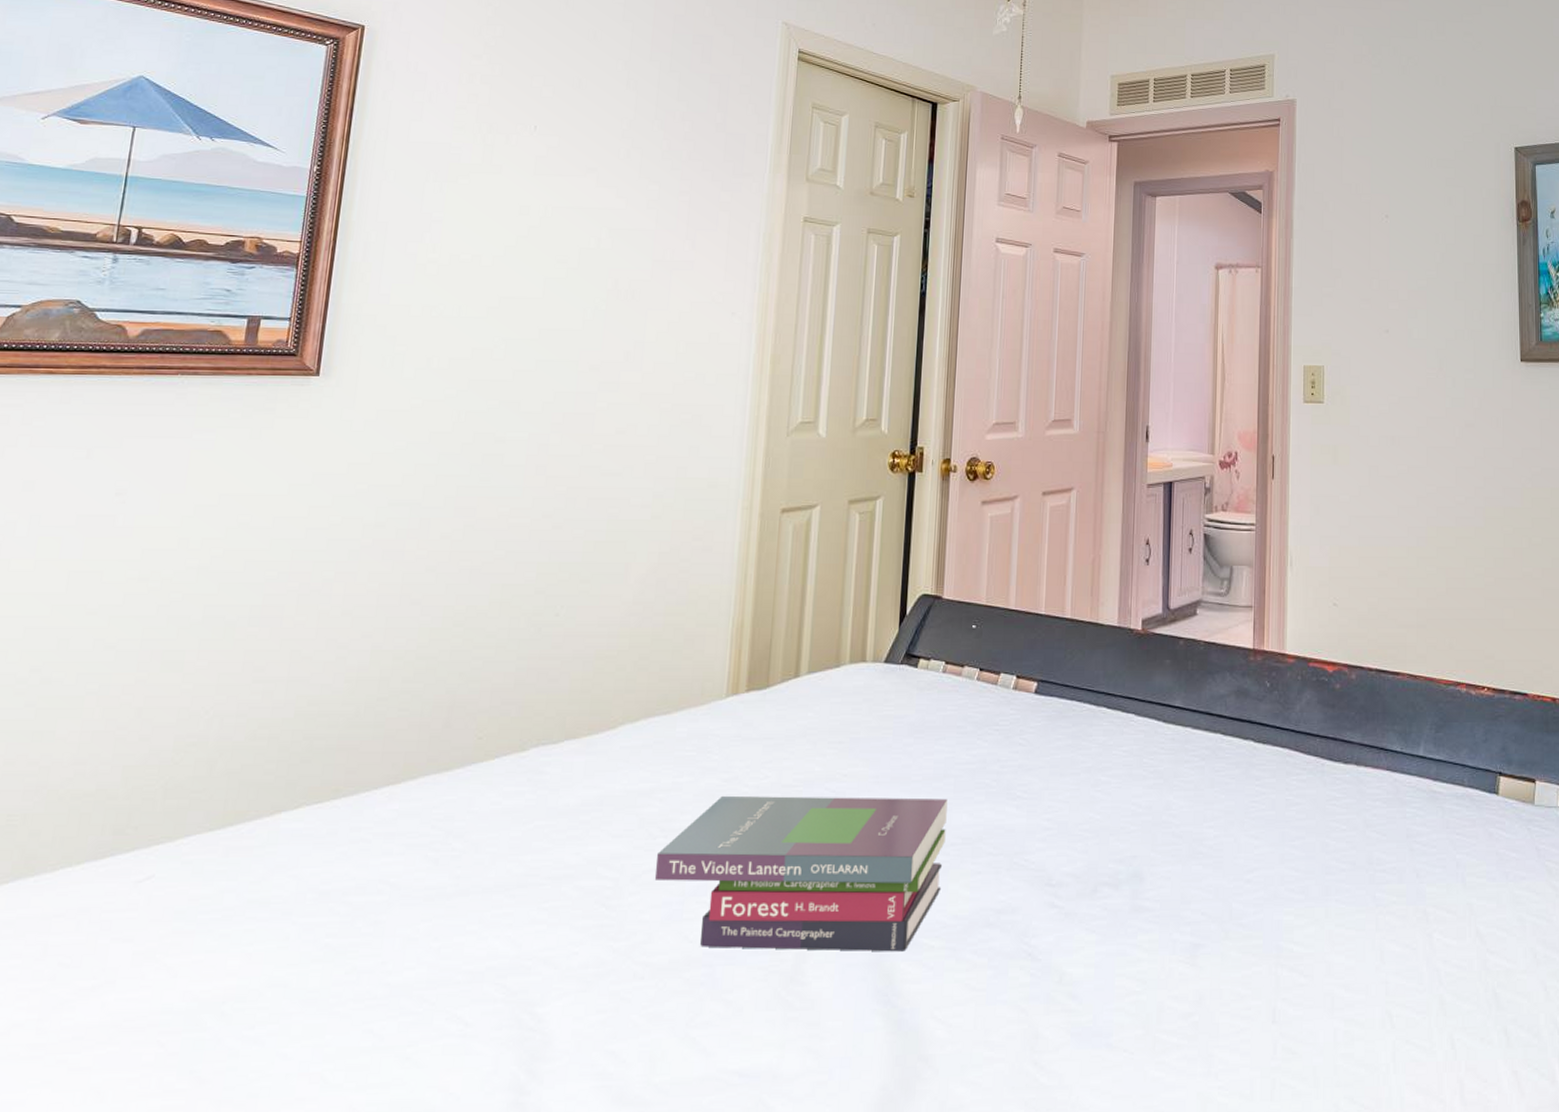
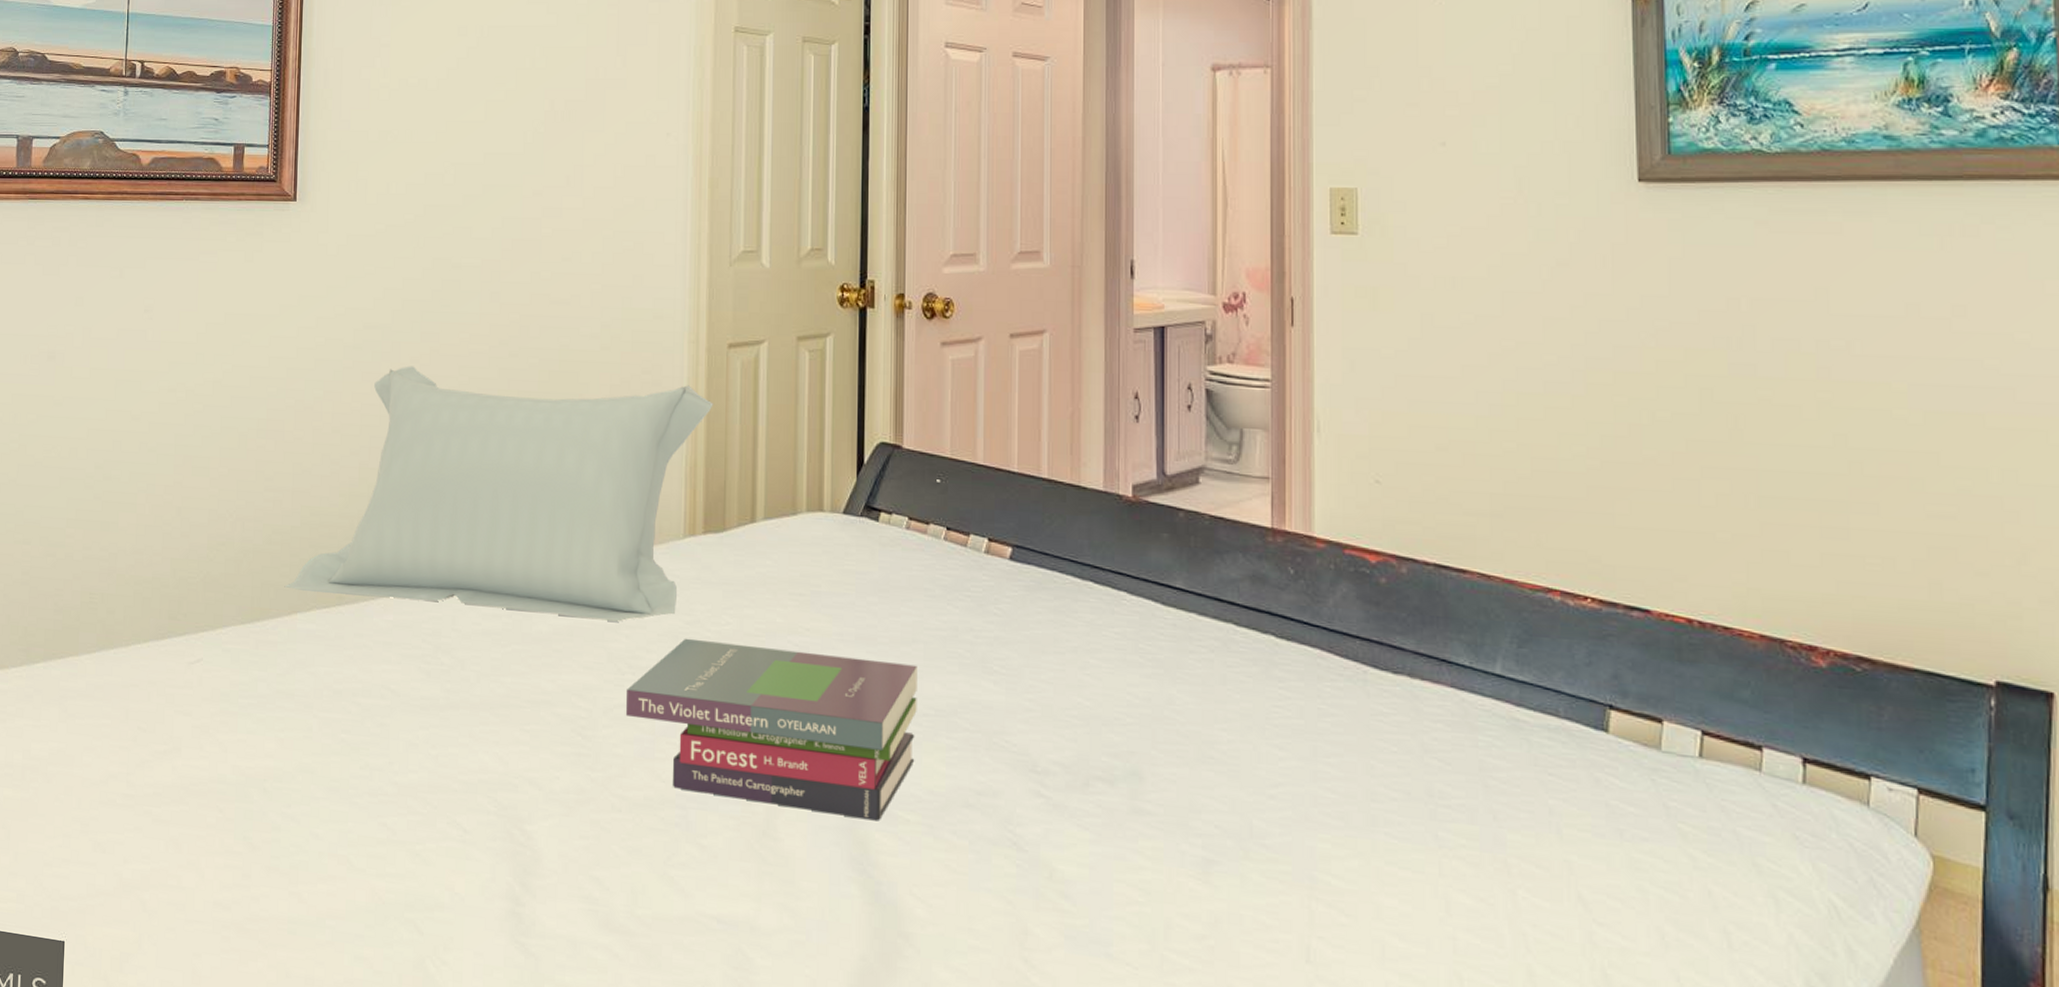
cushion: none [268,542,764,788] -> present [284,366,713,622]

